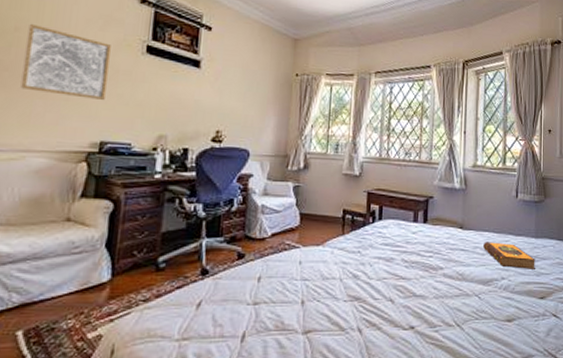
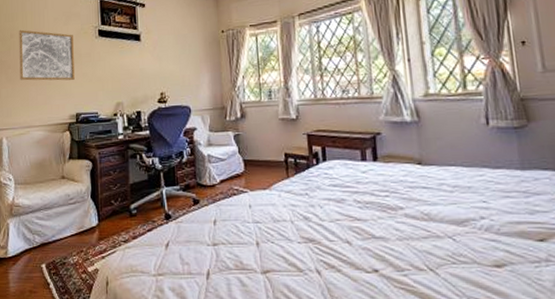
hardback book: present [483,242,535,269] -> none [451,177,526,207]

